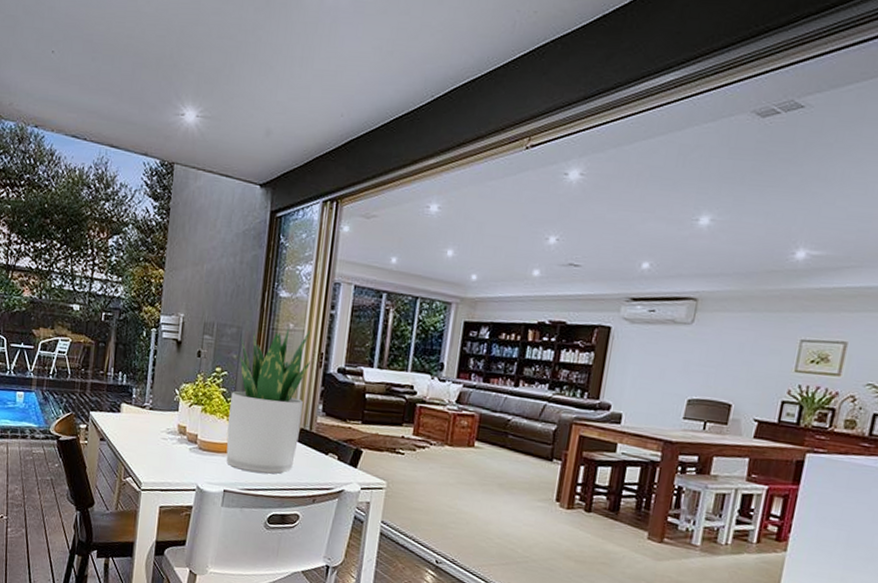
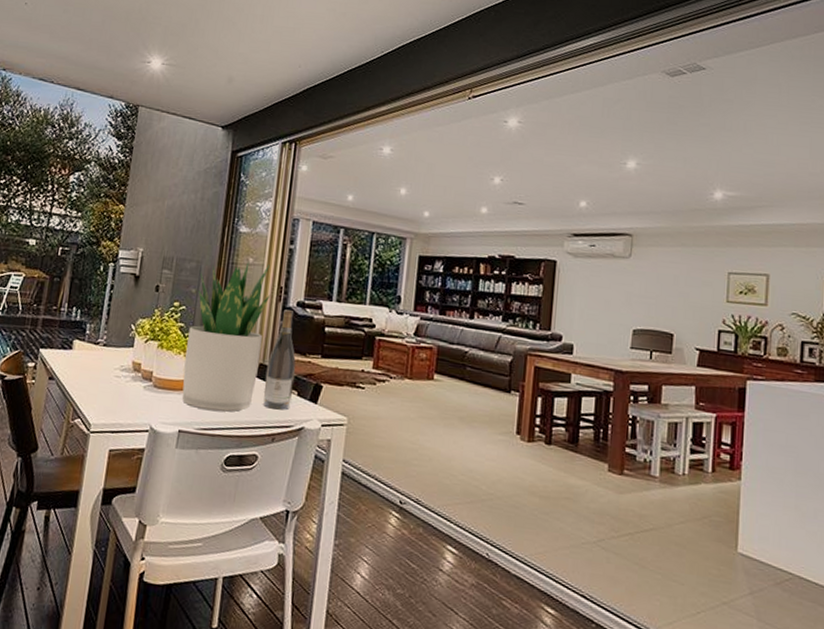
wine bottle: none [304,376,337,474] -> present [263,310,296,411]

